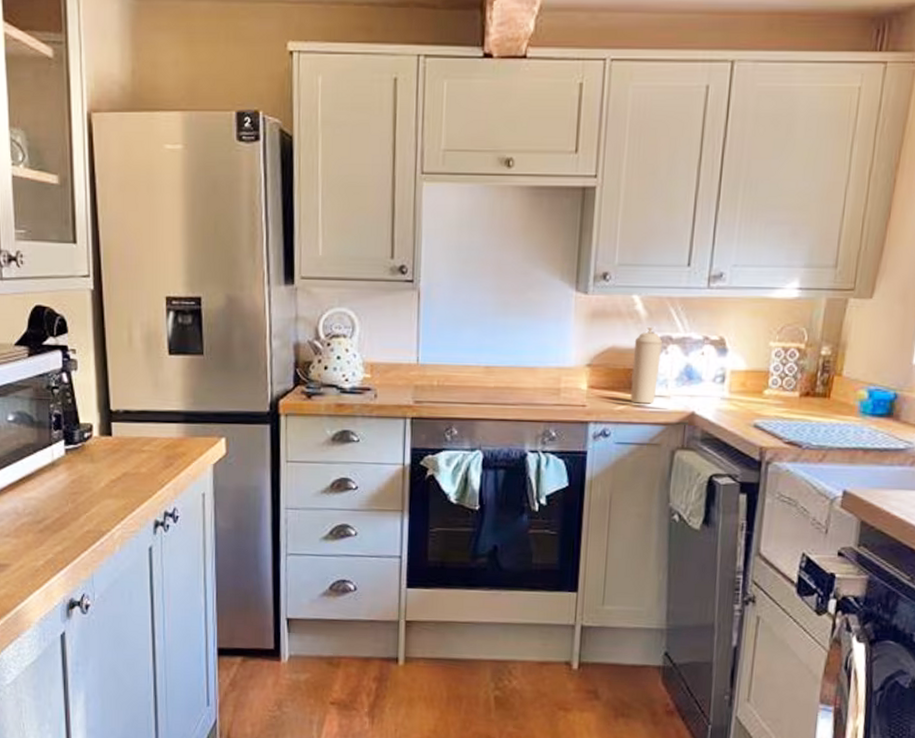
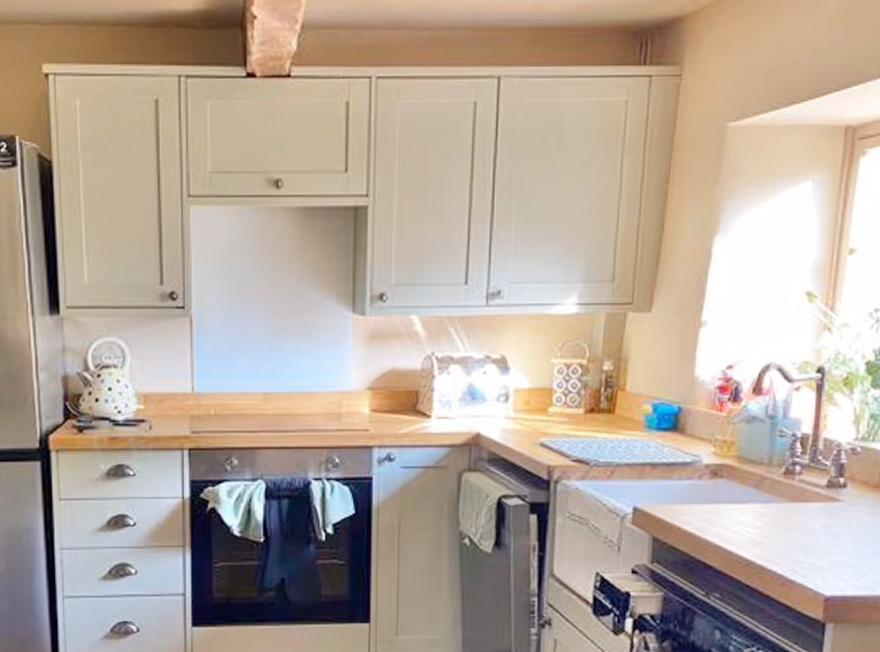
canister: present [630,326,663,404] -> none [414,347,444,426]

